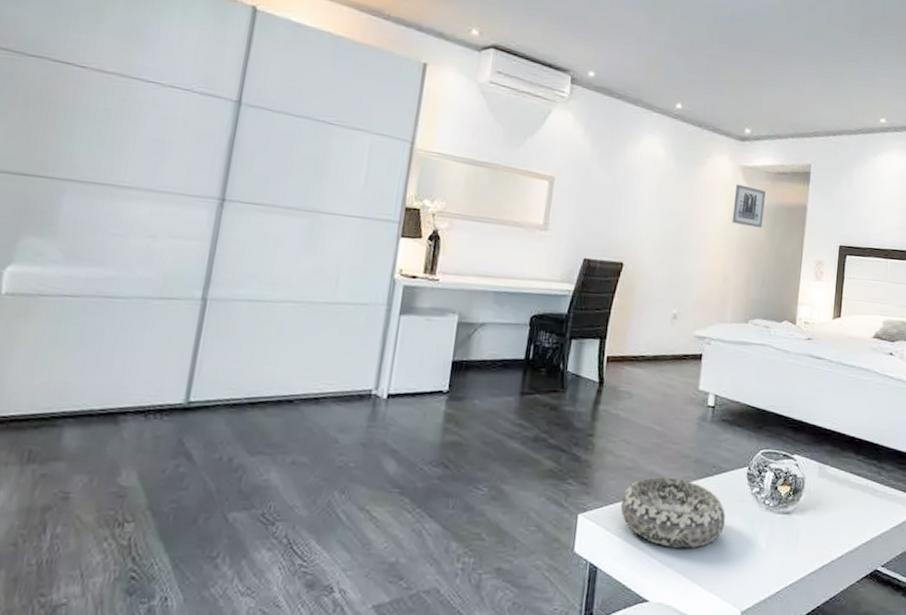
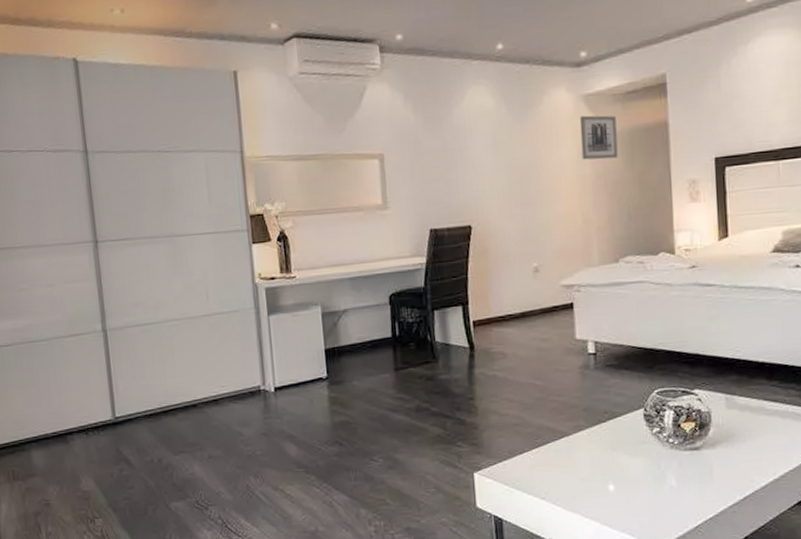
decorative bowl: present [620,476,726,548] -> none [514,428,628,494]

